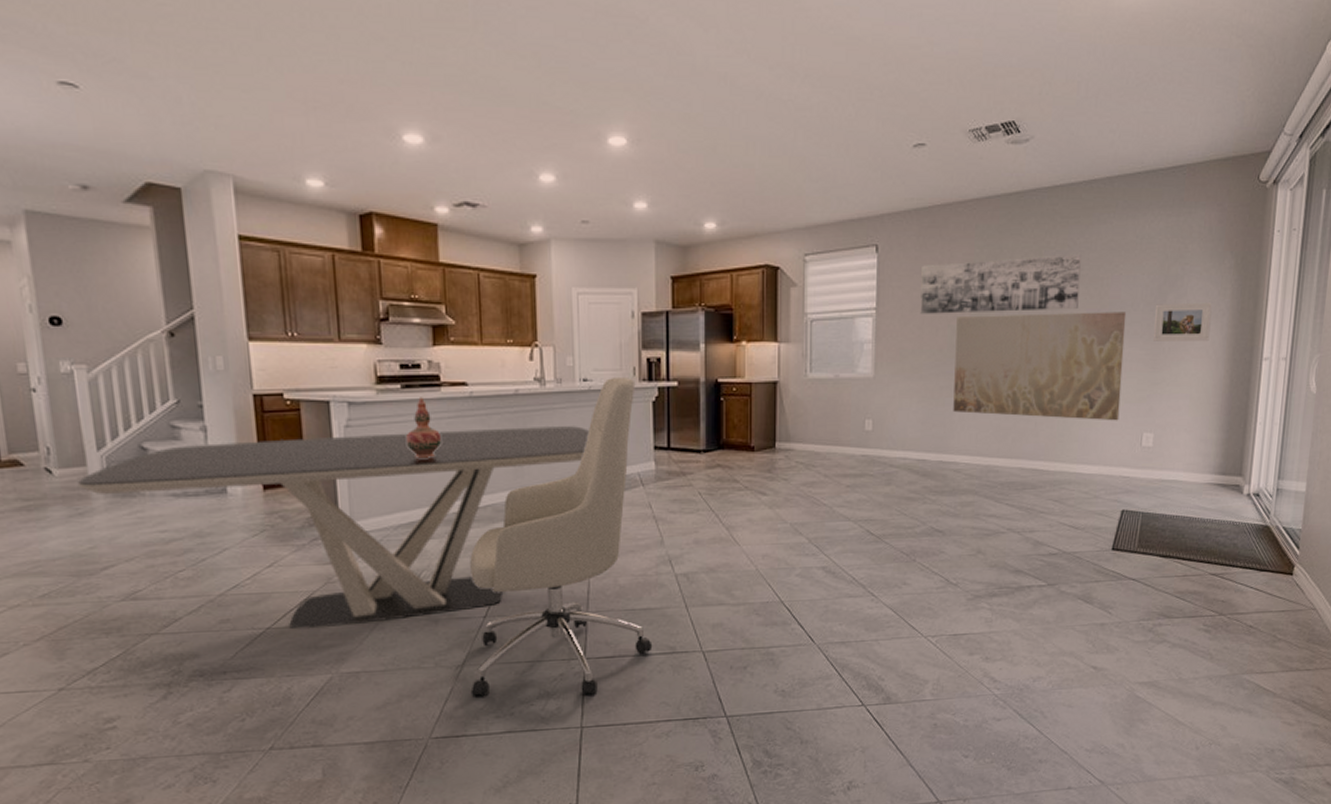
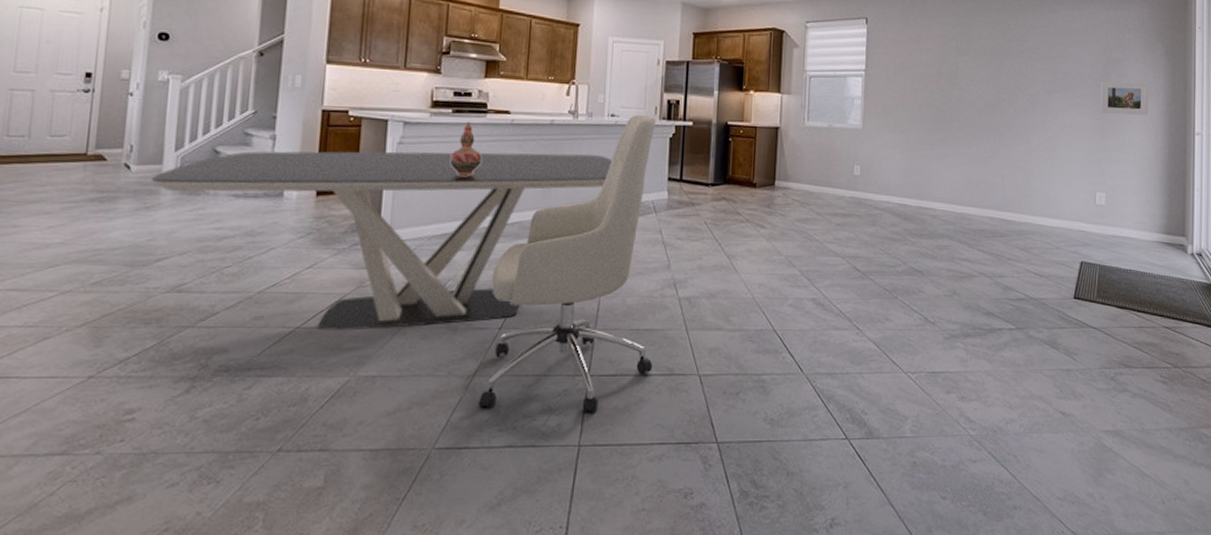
wall art: present [920,253,1081,314] -> none [902,35,1037,82]
wall art: present [953,312,1127,421] -> none [931,81,1077,180]

